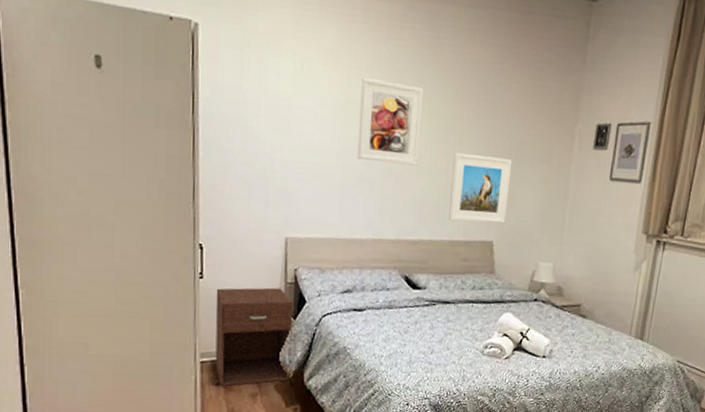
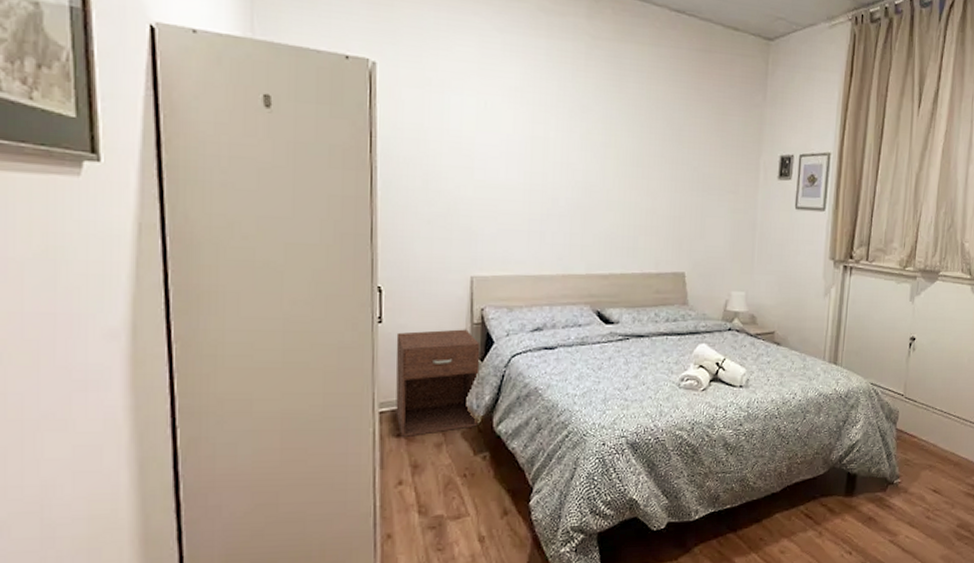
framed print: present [357,78,423,166] -> none [544,115,609,200]
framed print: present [449,152,512,223] -> none [639,185,700,255]

